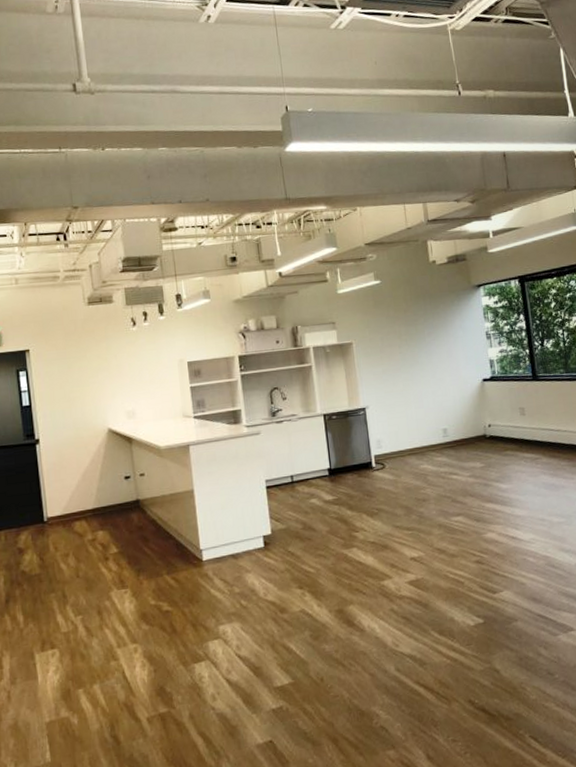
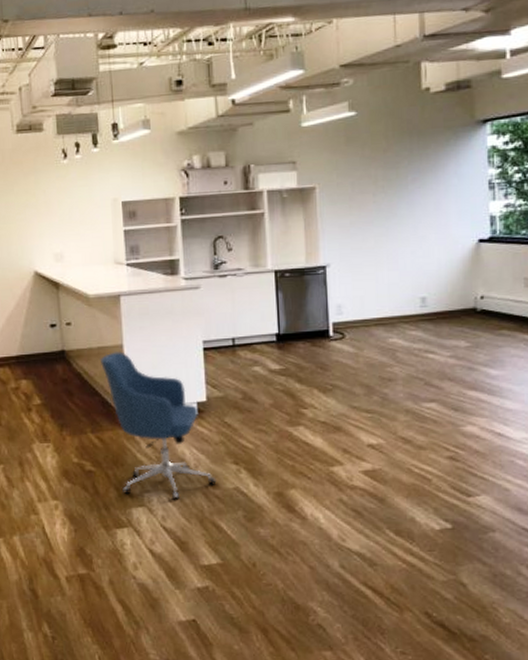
chair: none [172,496,284,630] -> present [99,351,217,500]

